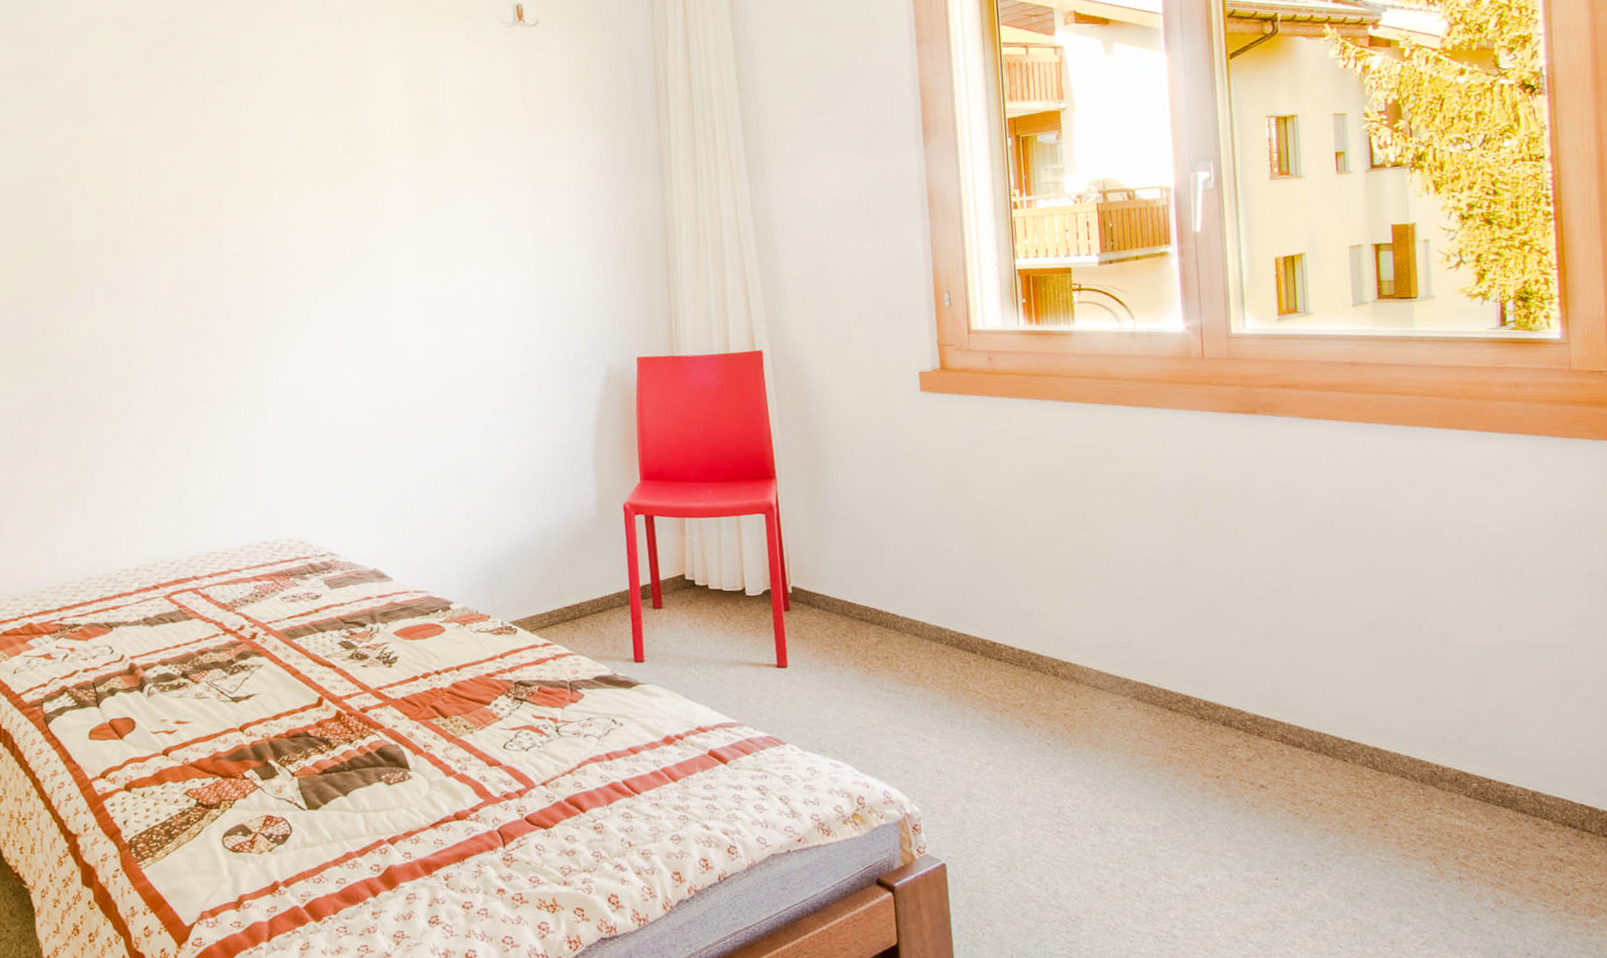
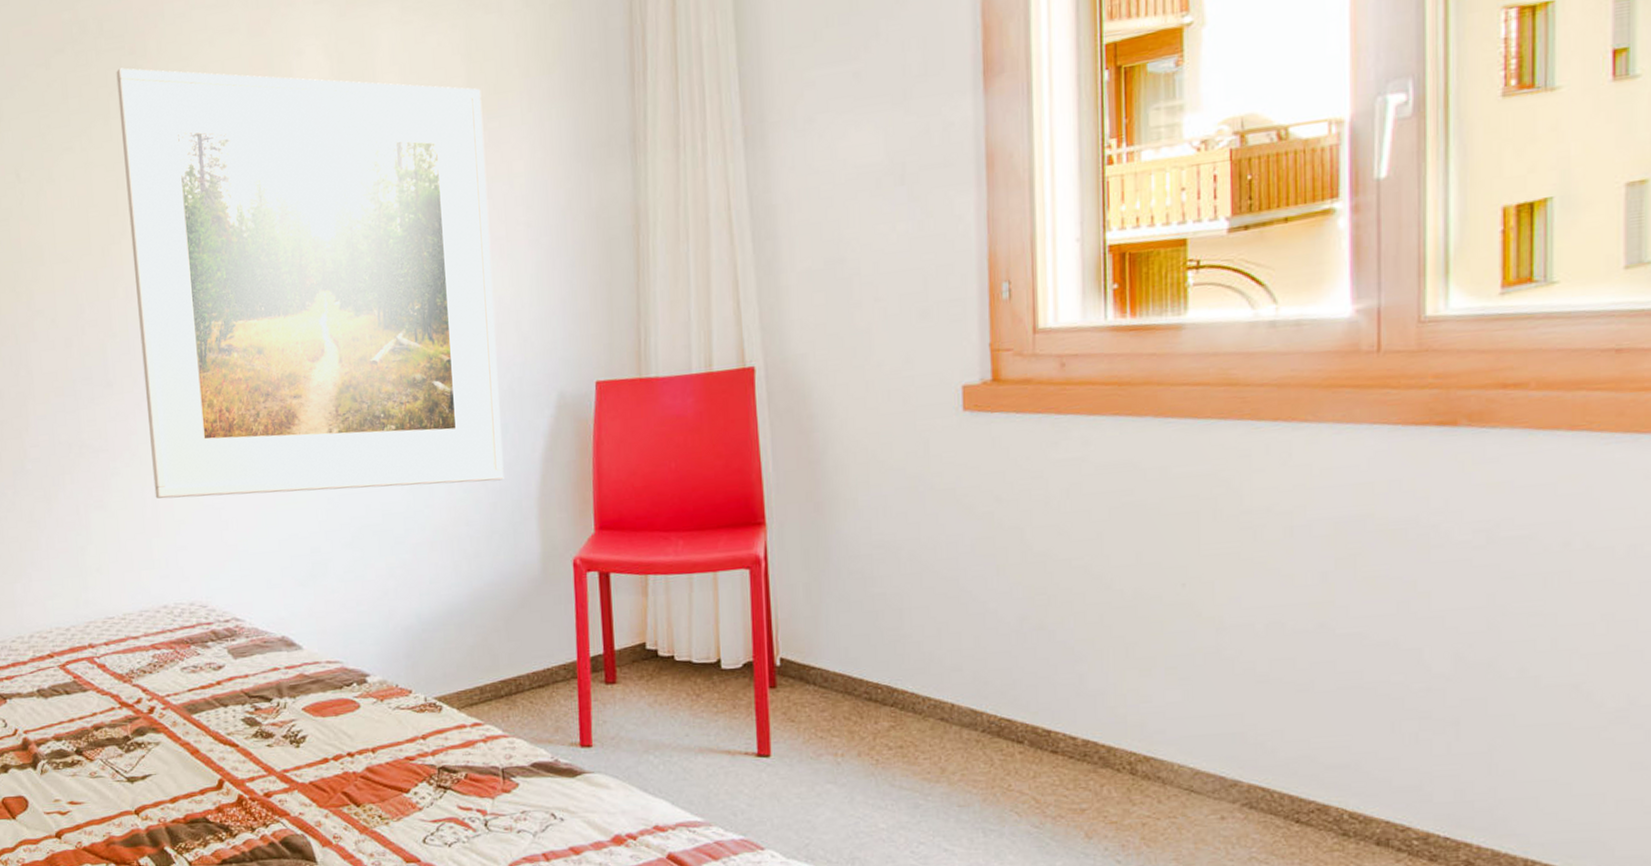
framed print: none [212,66,564,447] -> present [116,67,504,499]

